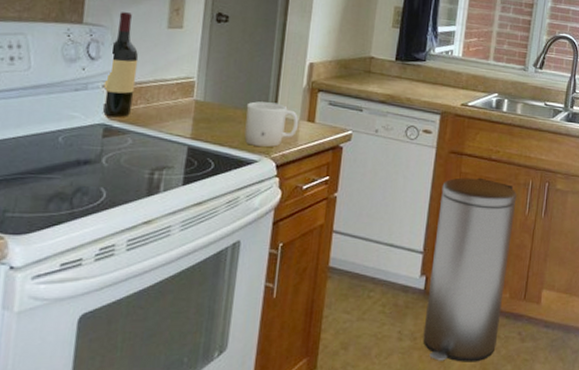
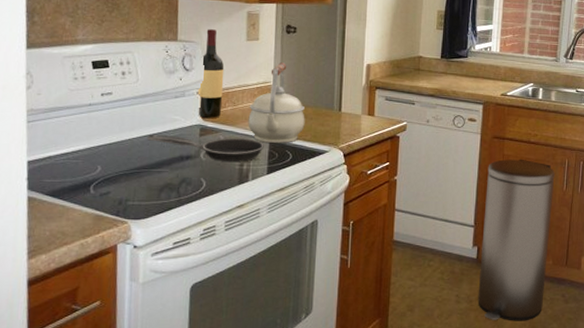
frying pan: none [36,133,182,169] -> present [147,134,264,162]
kettle: none [163,55,233,151] -> present [248,62,305,144]
mug: present [244,101,299,147] -> none [315,100,361,139]

